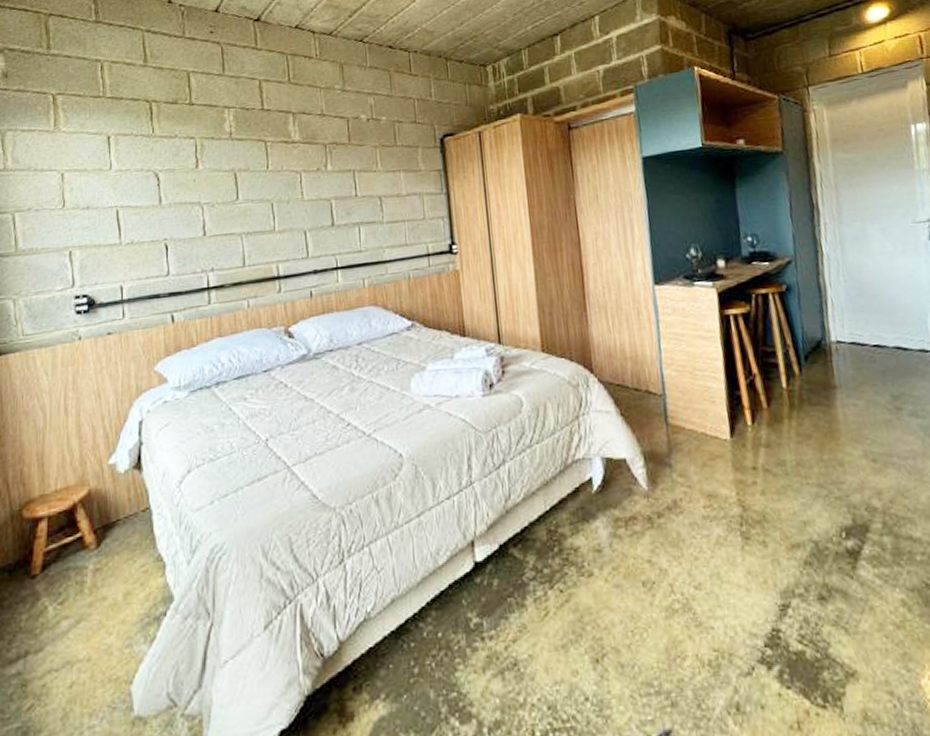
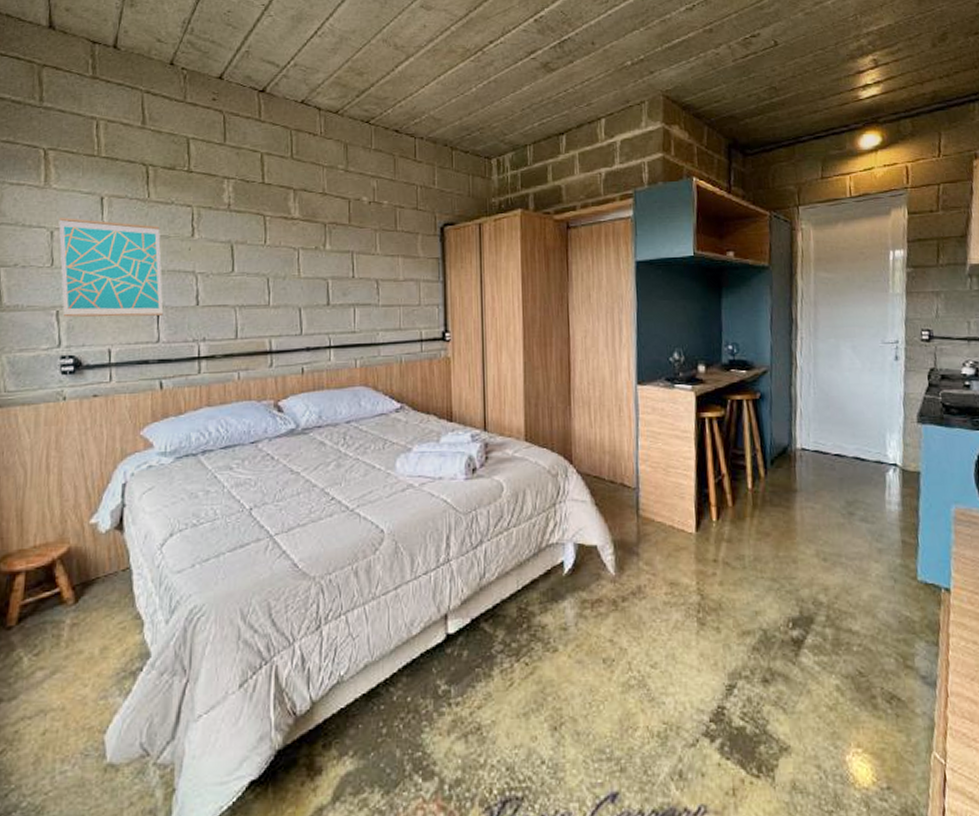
wall art: none [69,159,172,257] -> present [58,217,164,317]

